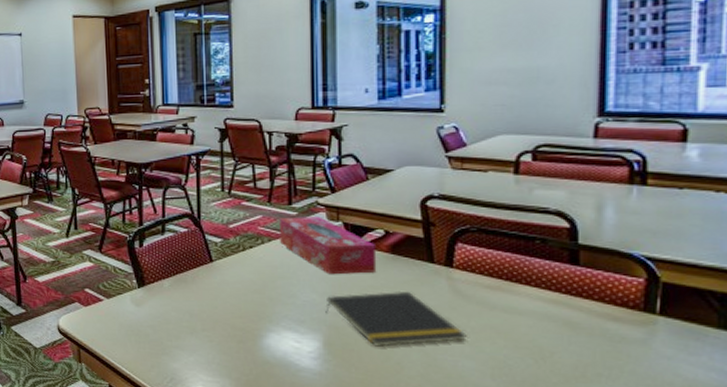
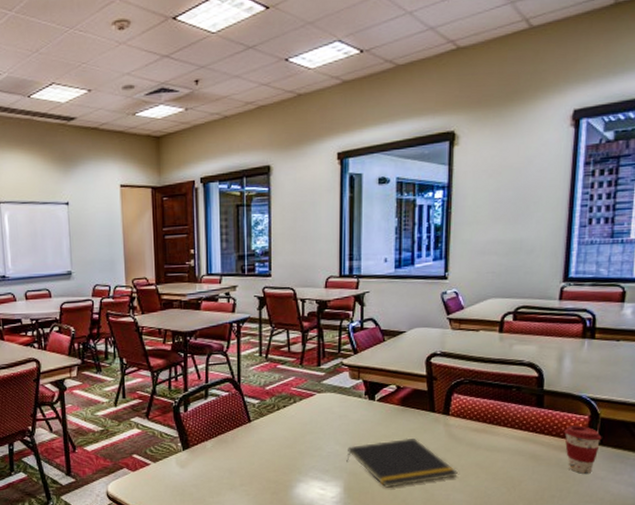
tissue box: present [280,217,377,275] -> none [310,376,390,428]
coffee cup: none [609,289,665,350] -> present [564,425,602,474]

